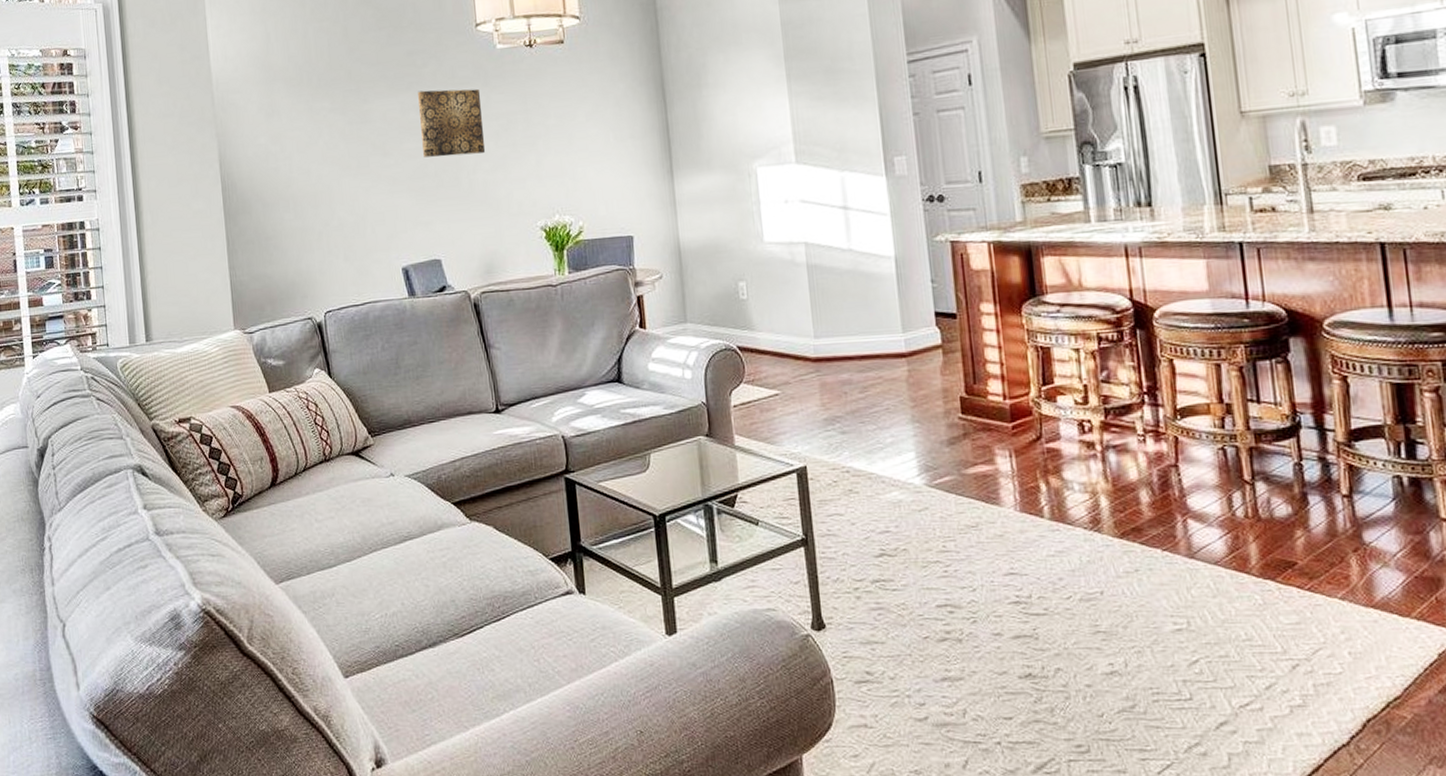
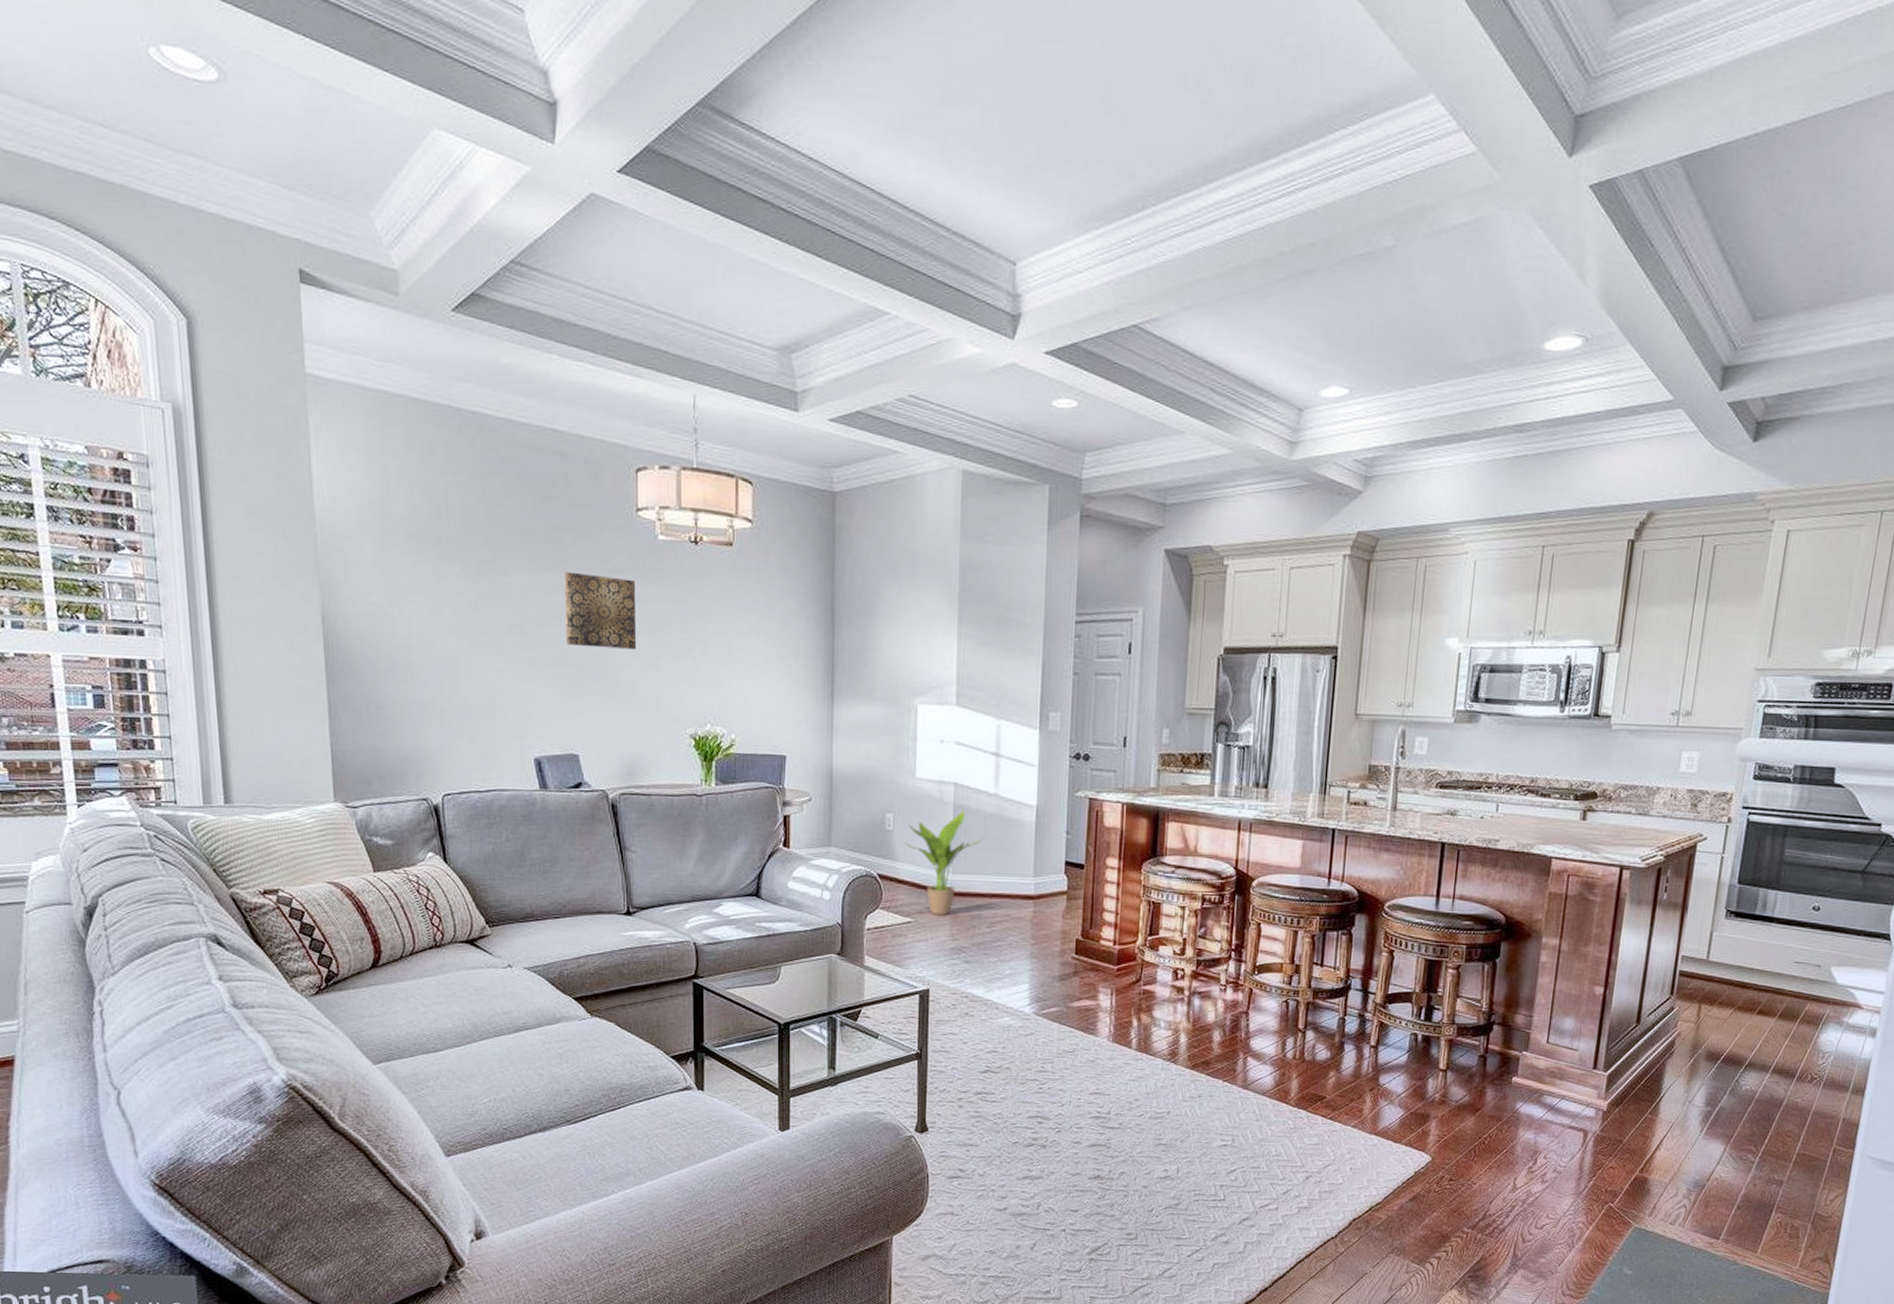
potted plant: none [762,270,844,385] -> present [905,810,985,916]

